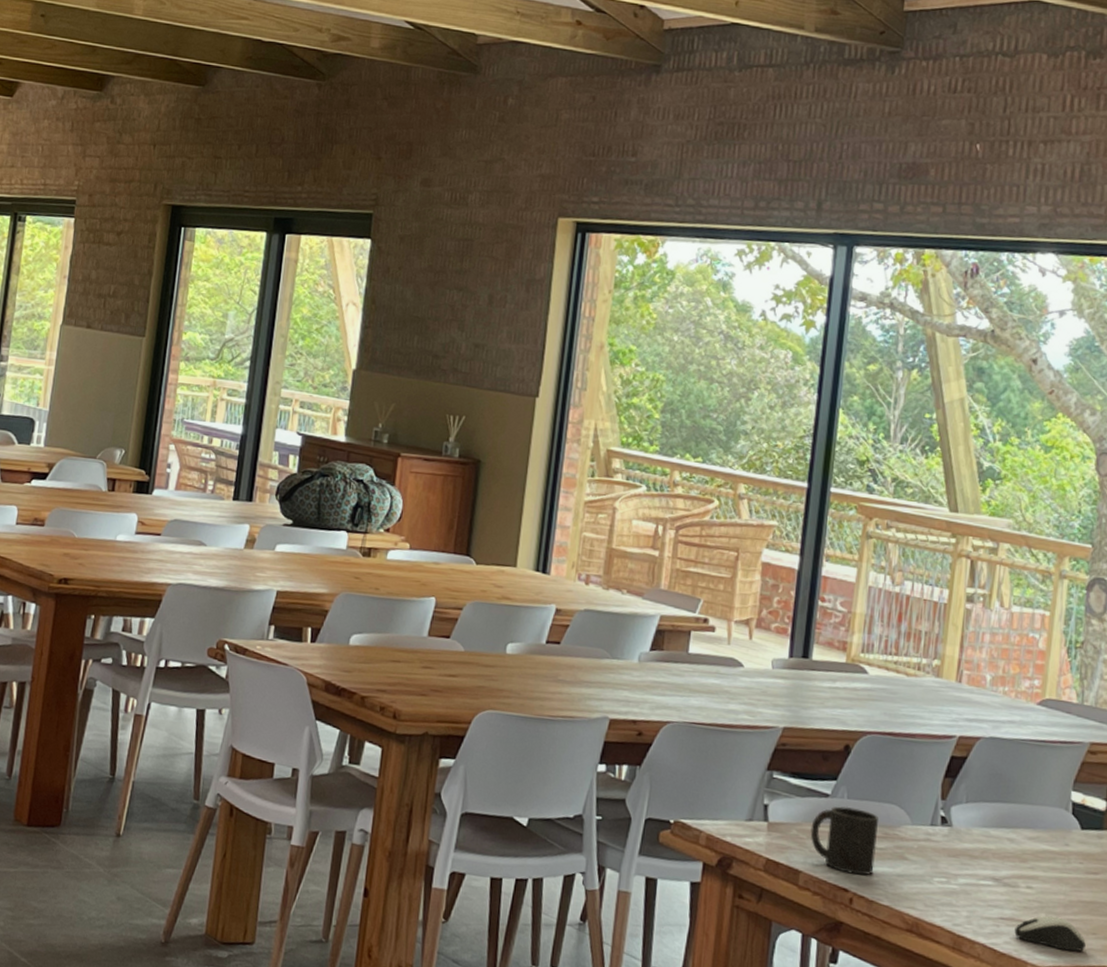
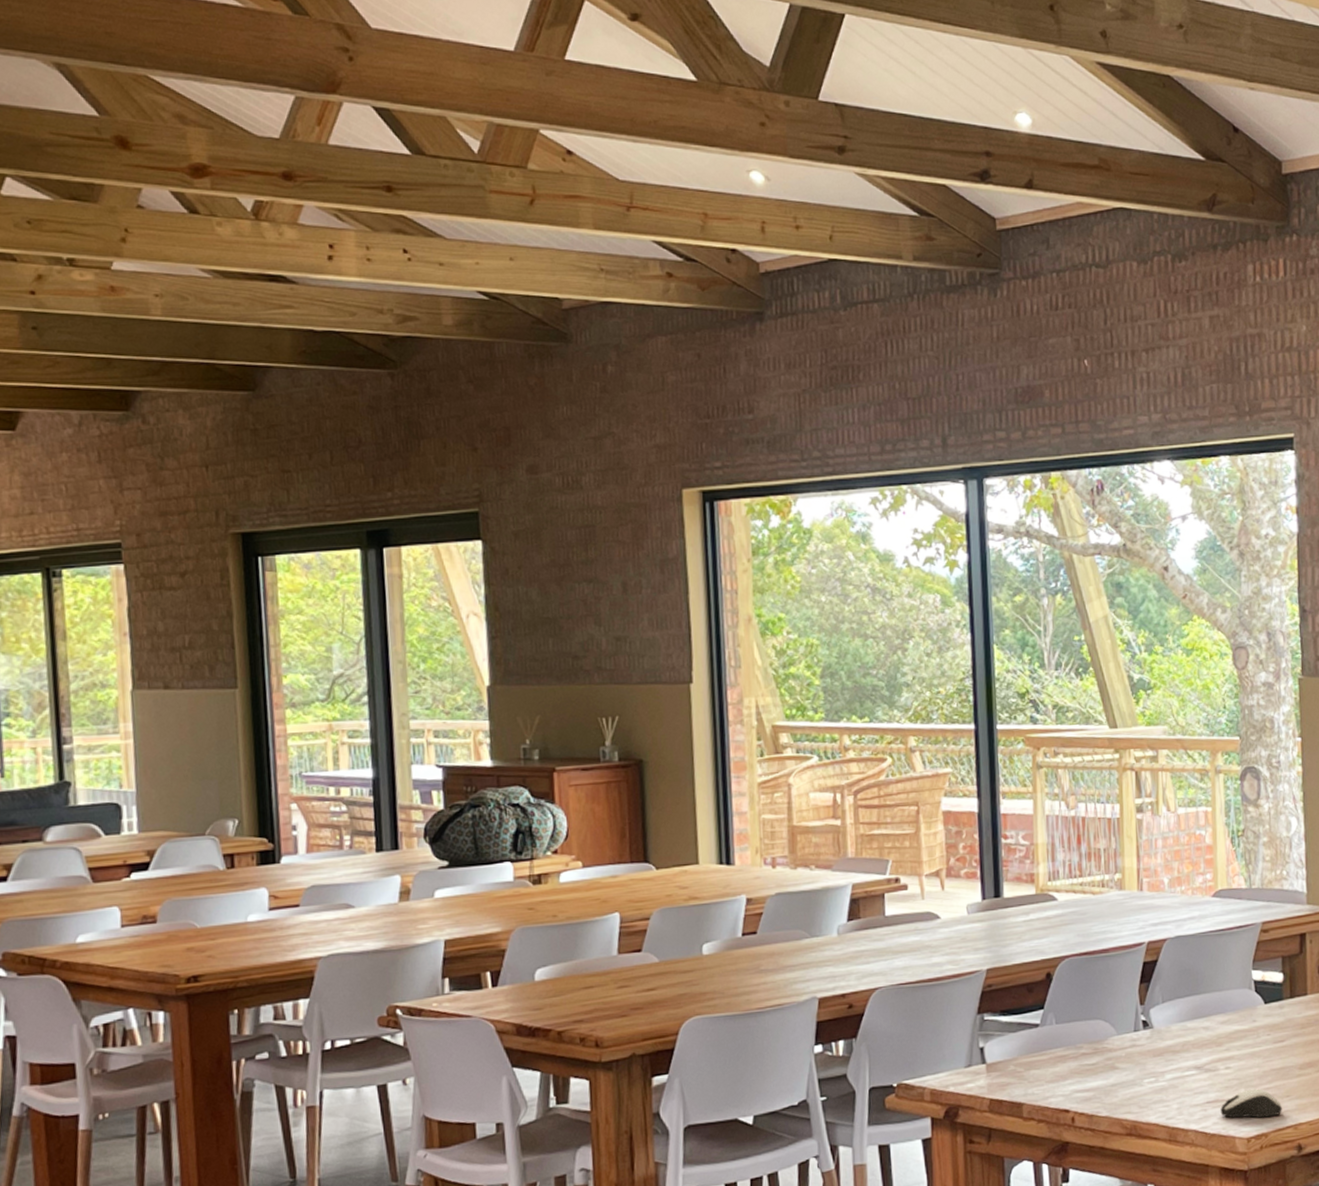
mug: present [810,806,878,875] -> none [1026,1031,1090,1095]

